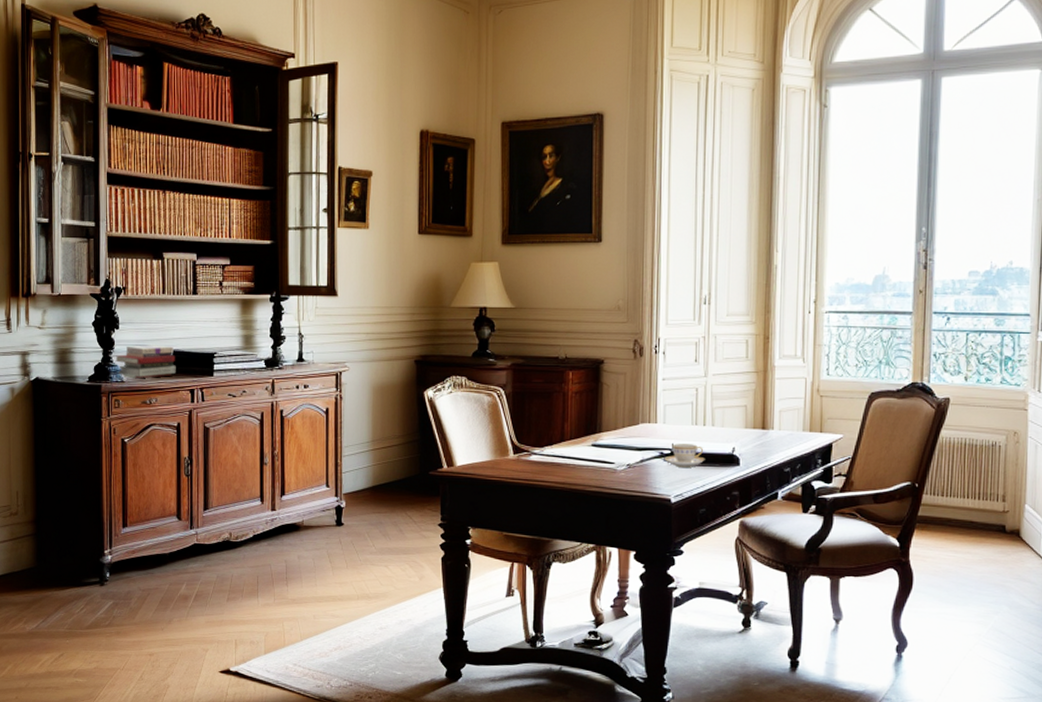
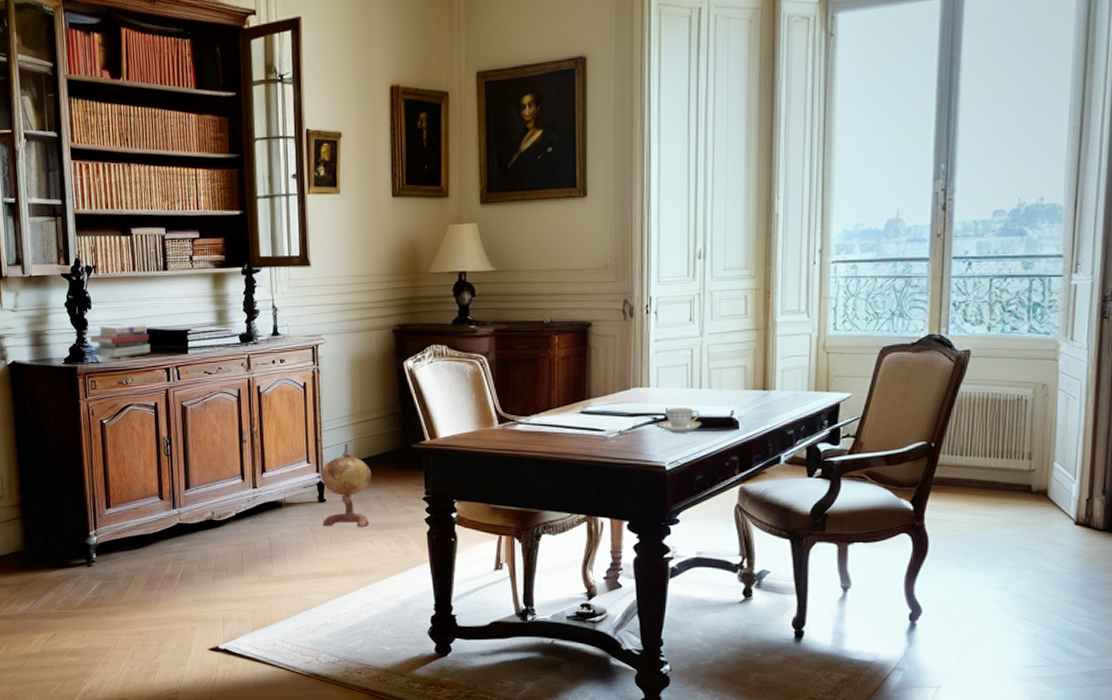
globe: none [339,468,390,552] -> present [321,443,372,528]

